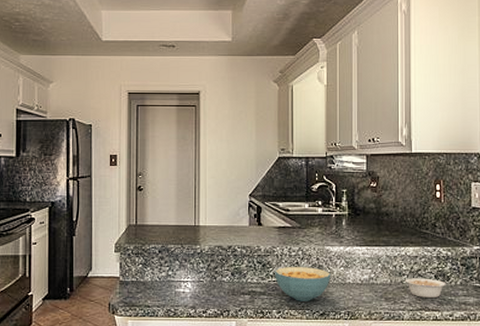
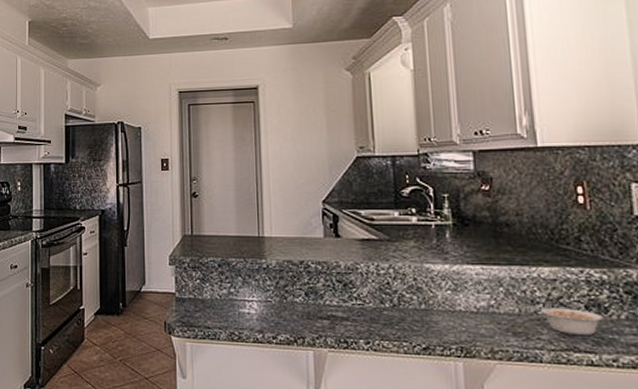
cereal bowl: present [275,267,331,301] -> none [360,288,434,332]

